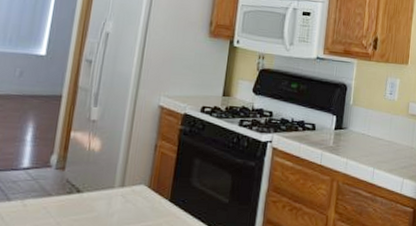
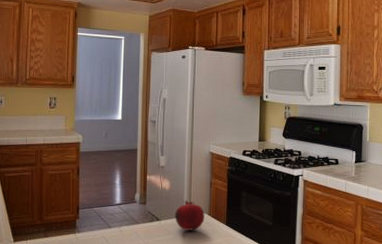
fruit: none [102,166,143,207] -> present [175,200,205,231]

